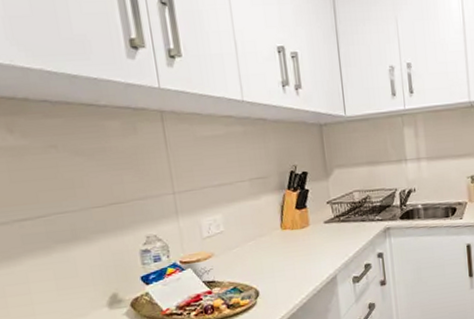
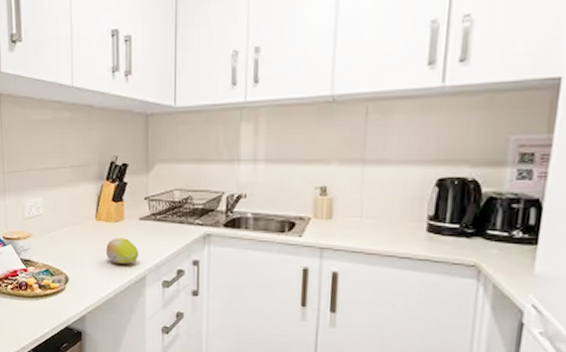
fruit: none [295,242,328,269] -> present [106,238,139,264]

